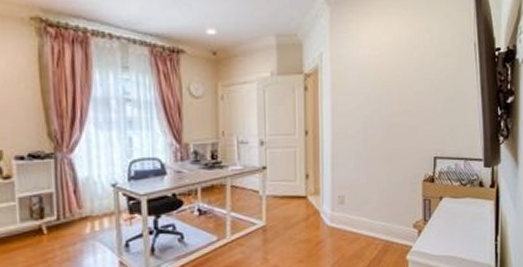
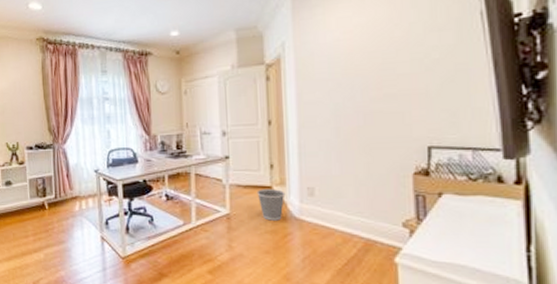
wastebasket: none [292,199,319,230] -> present [256,189,286,221]

